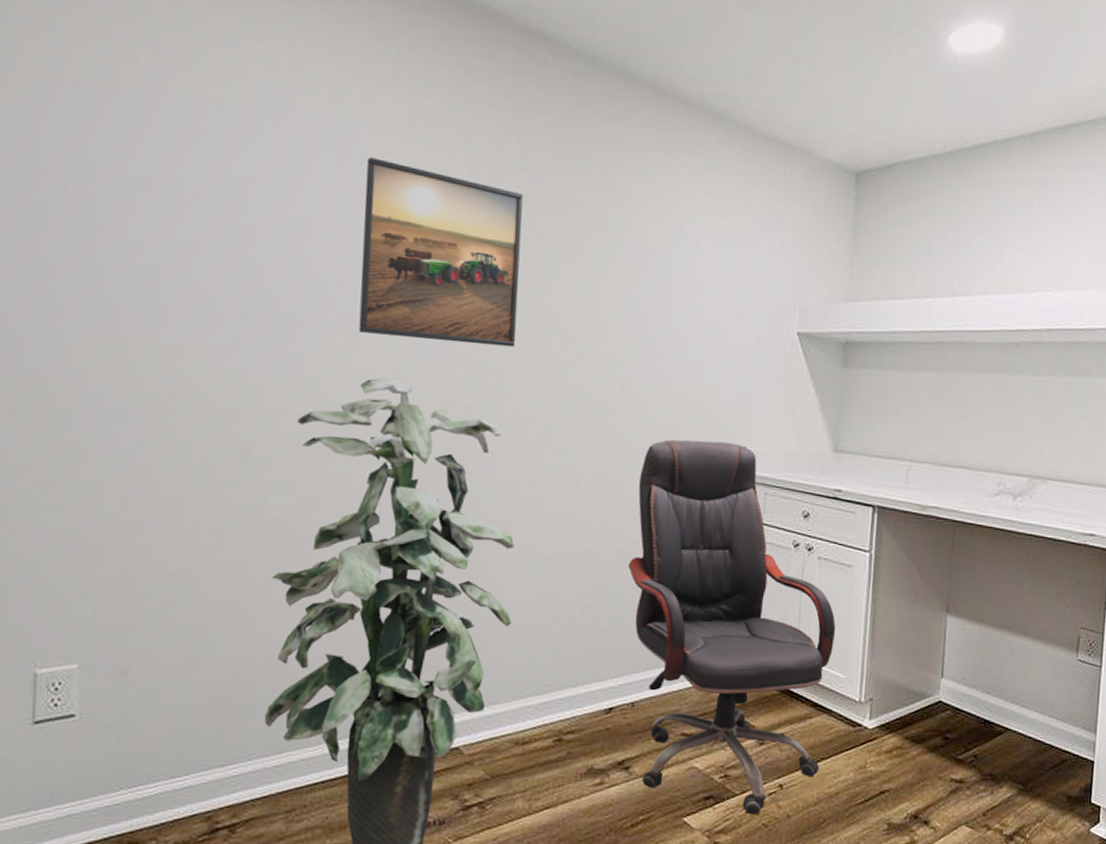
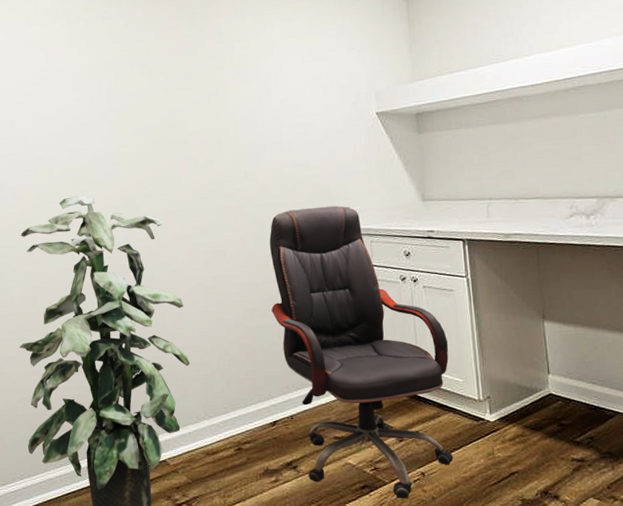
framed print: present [358,157,523,347] -> none [42,43,162,167]

